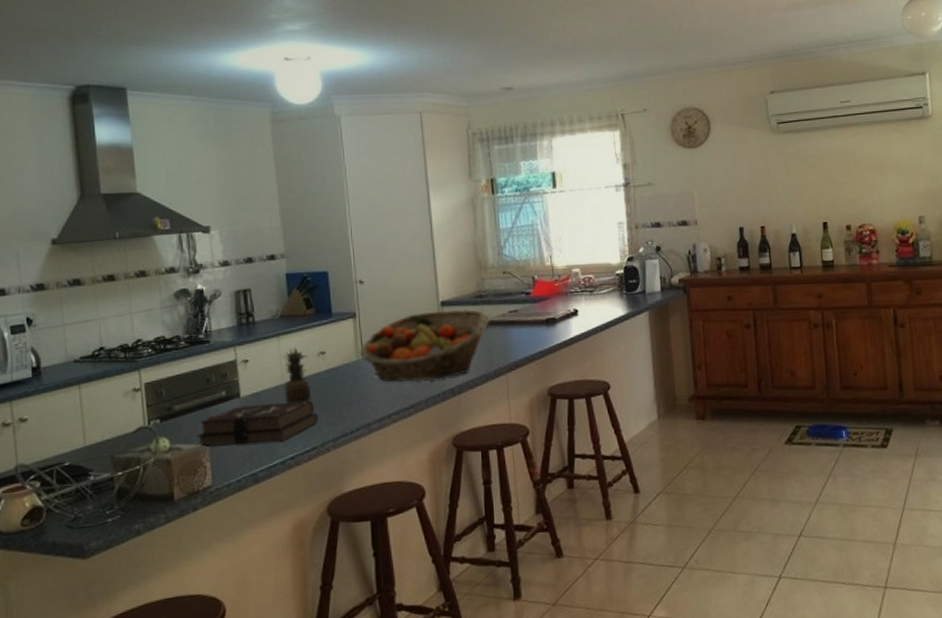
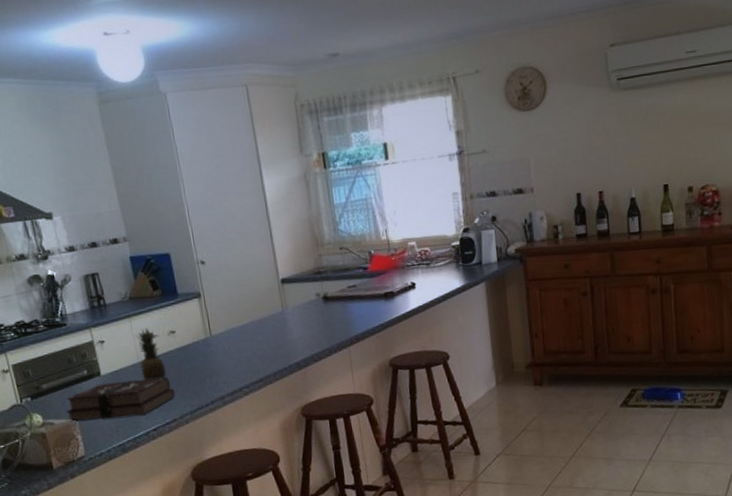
fruit basket: present [359,308,490,383] -> none [207,285,330,358]

